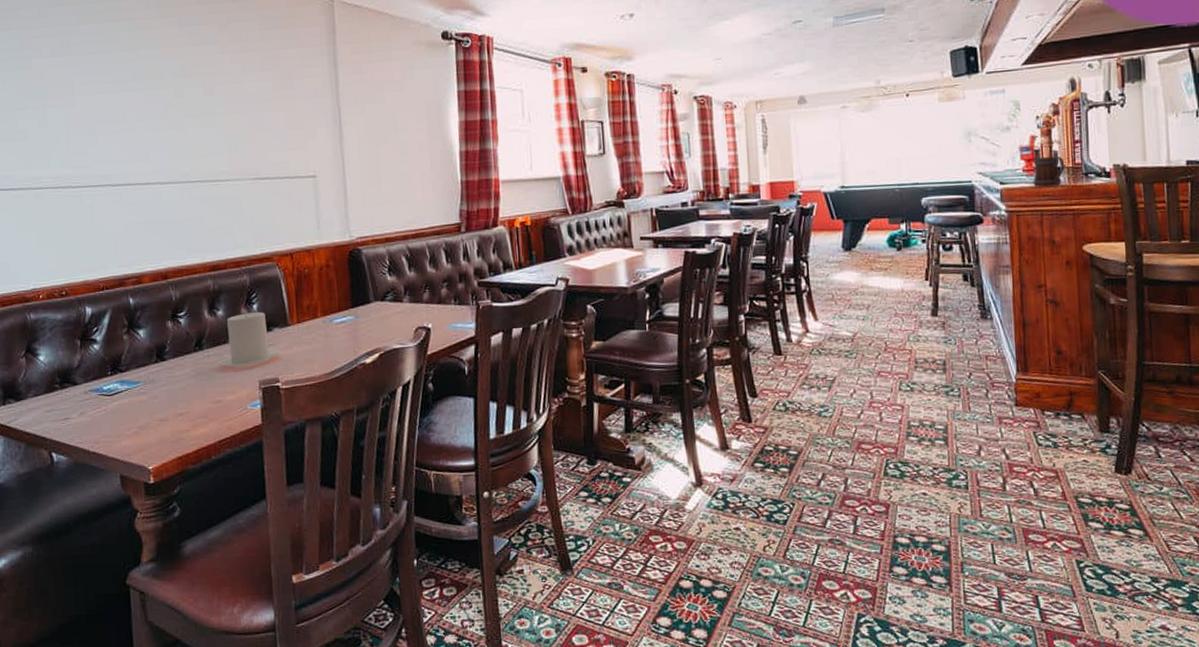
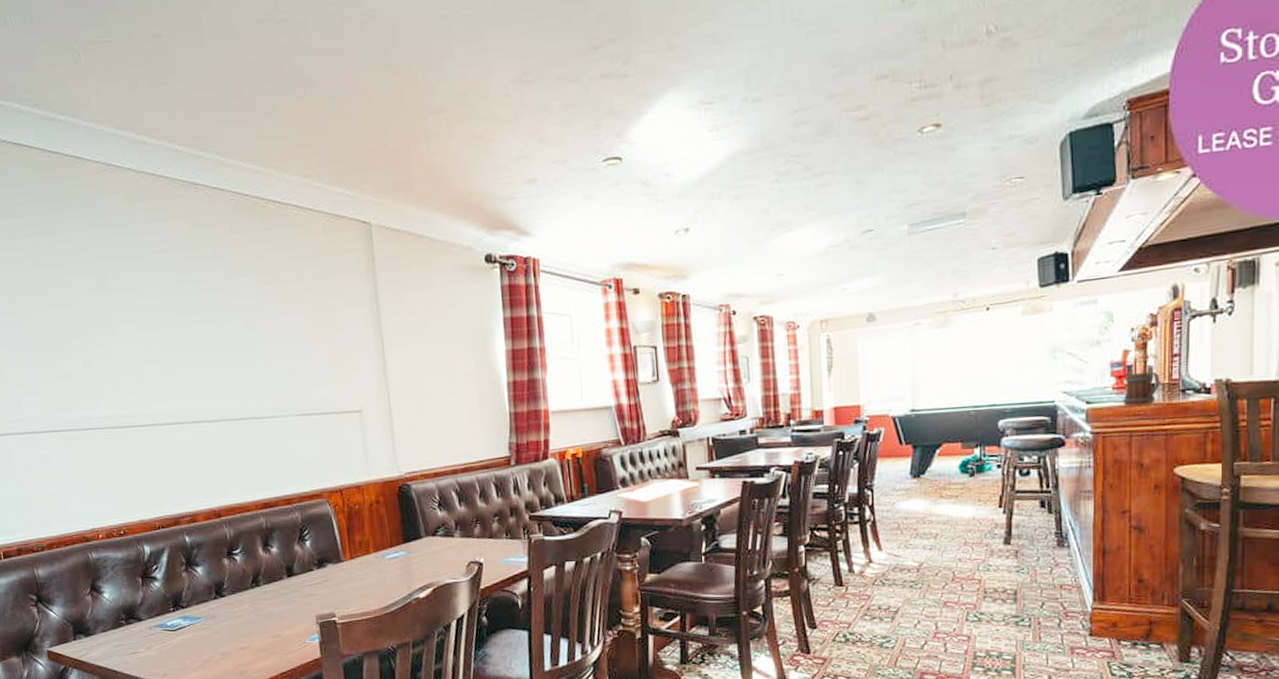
candle: present [218,312,282,369] -> none [275,548,337,605]

